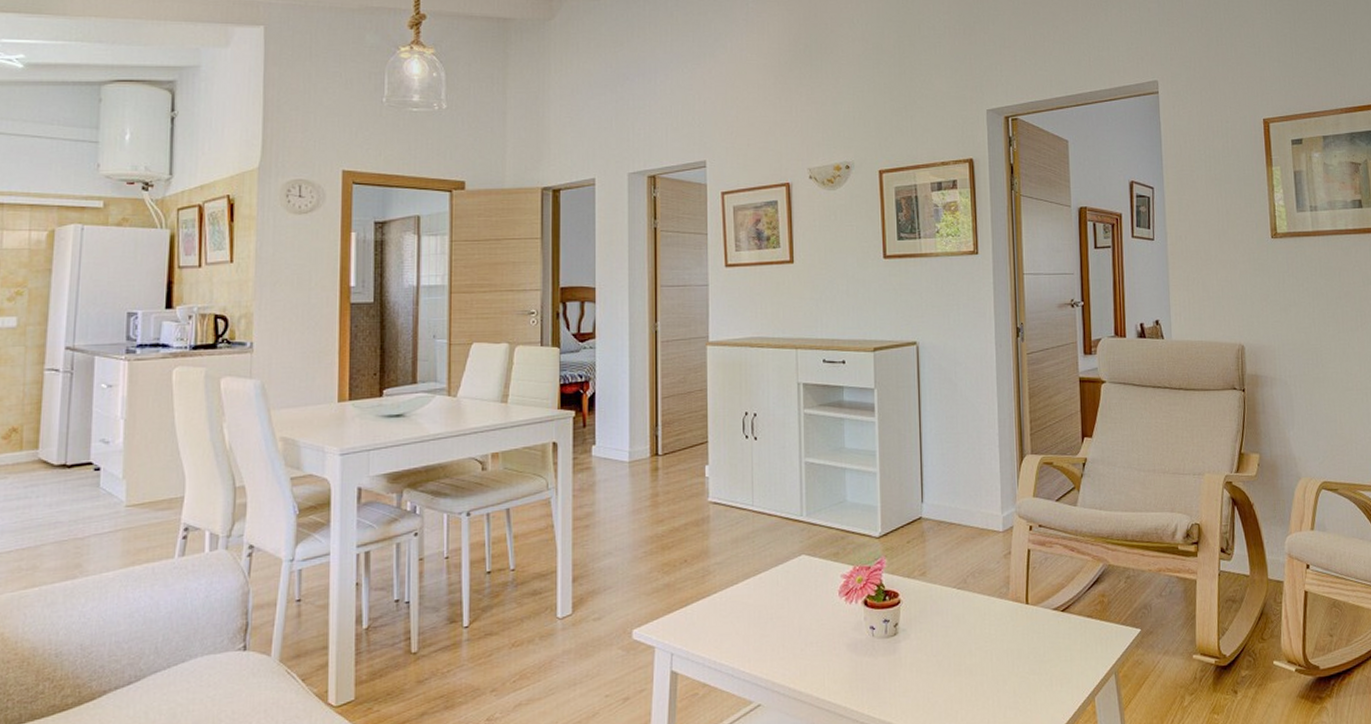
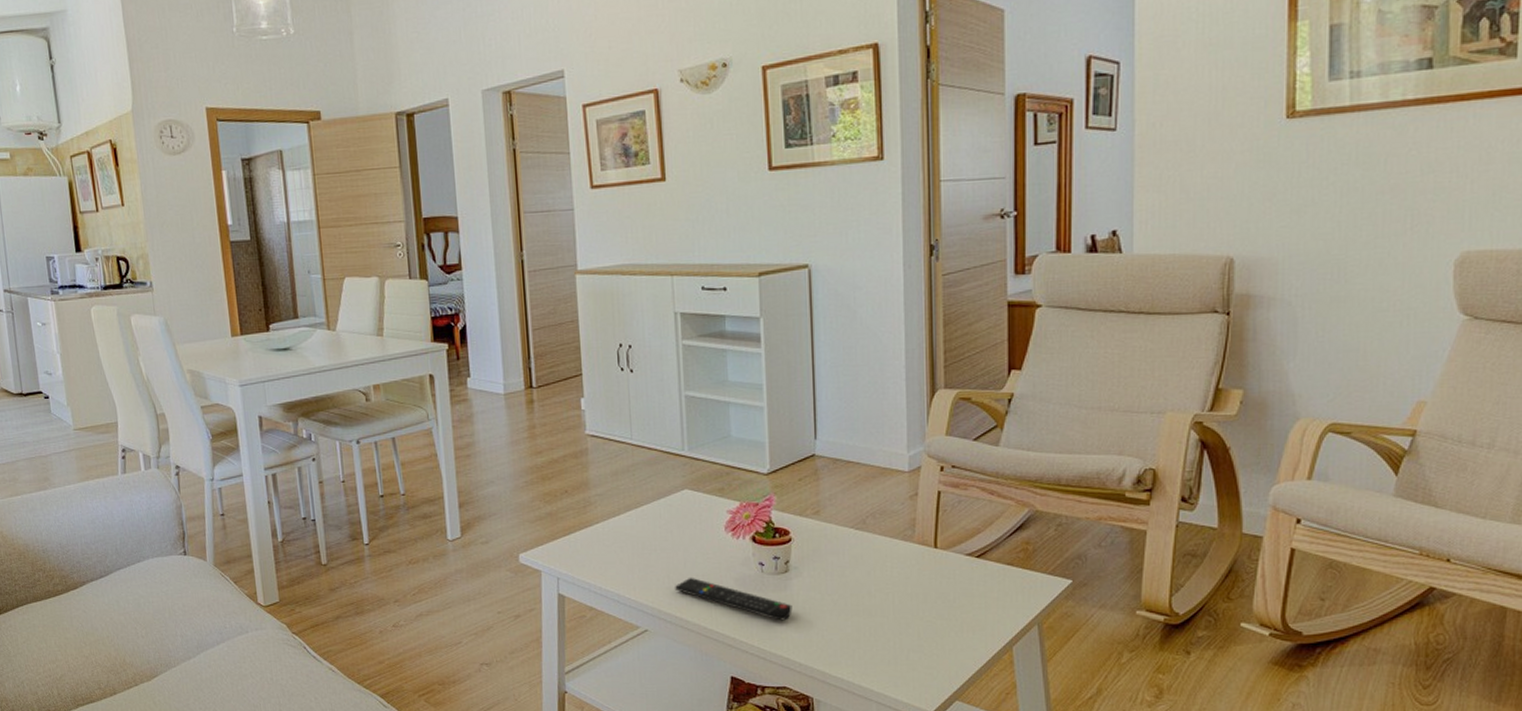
remote control: none [789,645,901,686] -> present [675,577,793,621]

